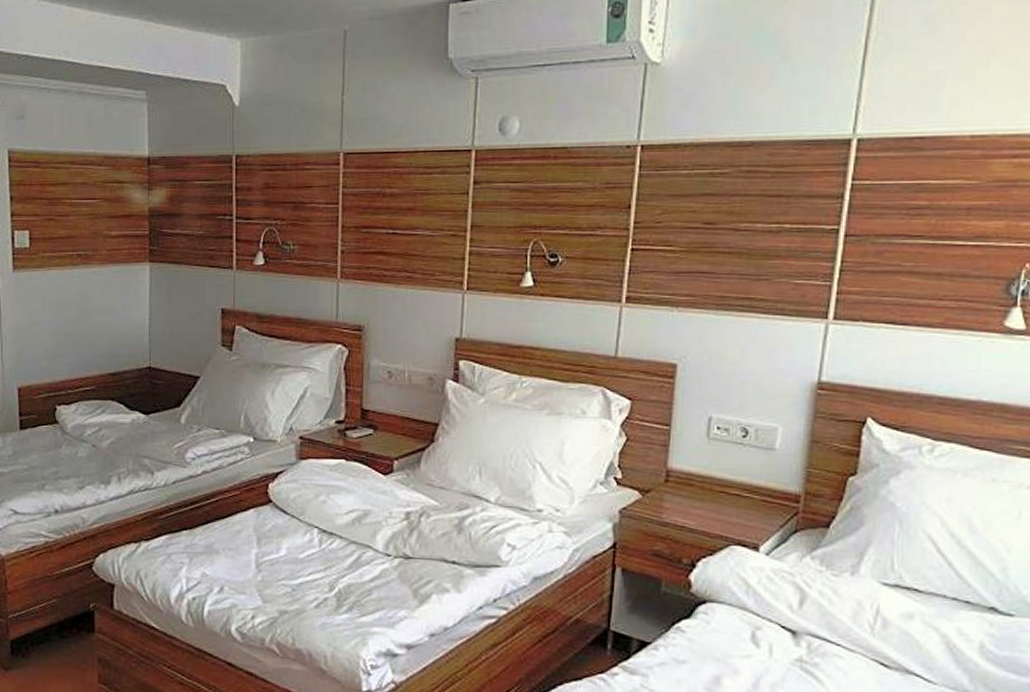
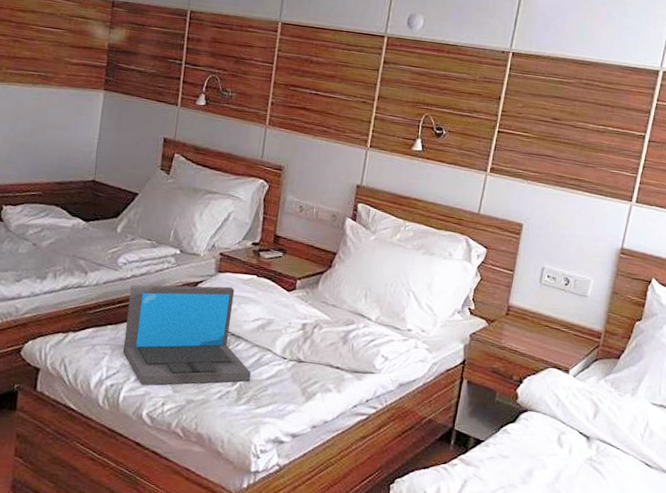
laptop: none [201,475,350,598] -> present [122,284,251,386]

